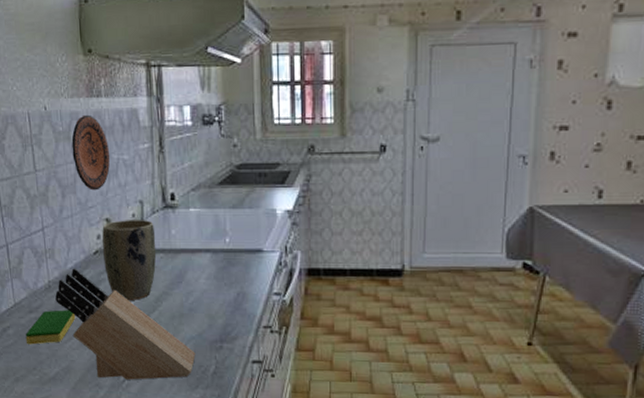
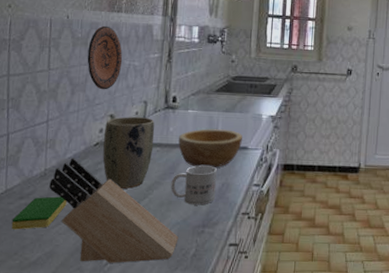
mug: none [180,273,231,318] -> present [171,165,217,205]
bowl: none [182,229,255,274] -> present [178,129,242,167]

